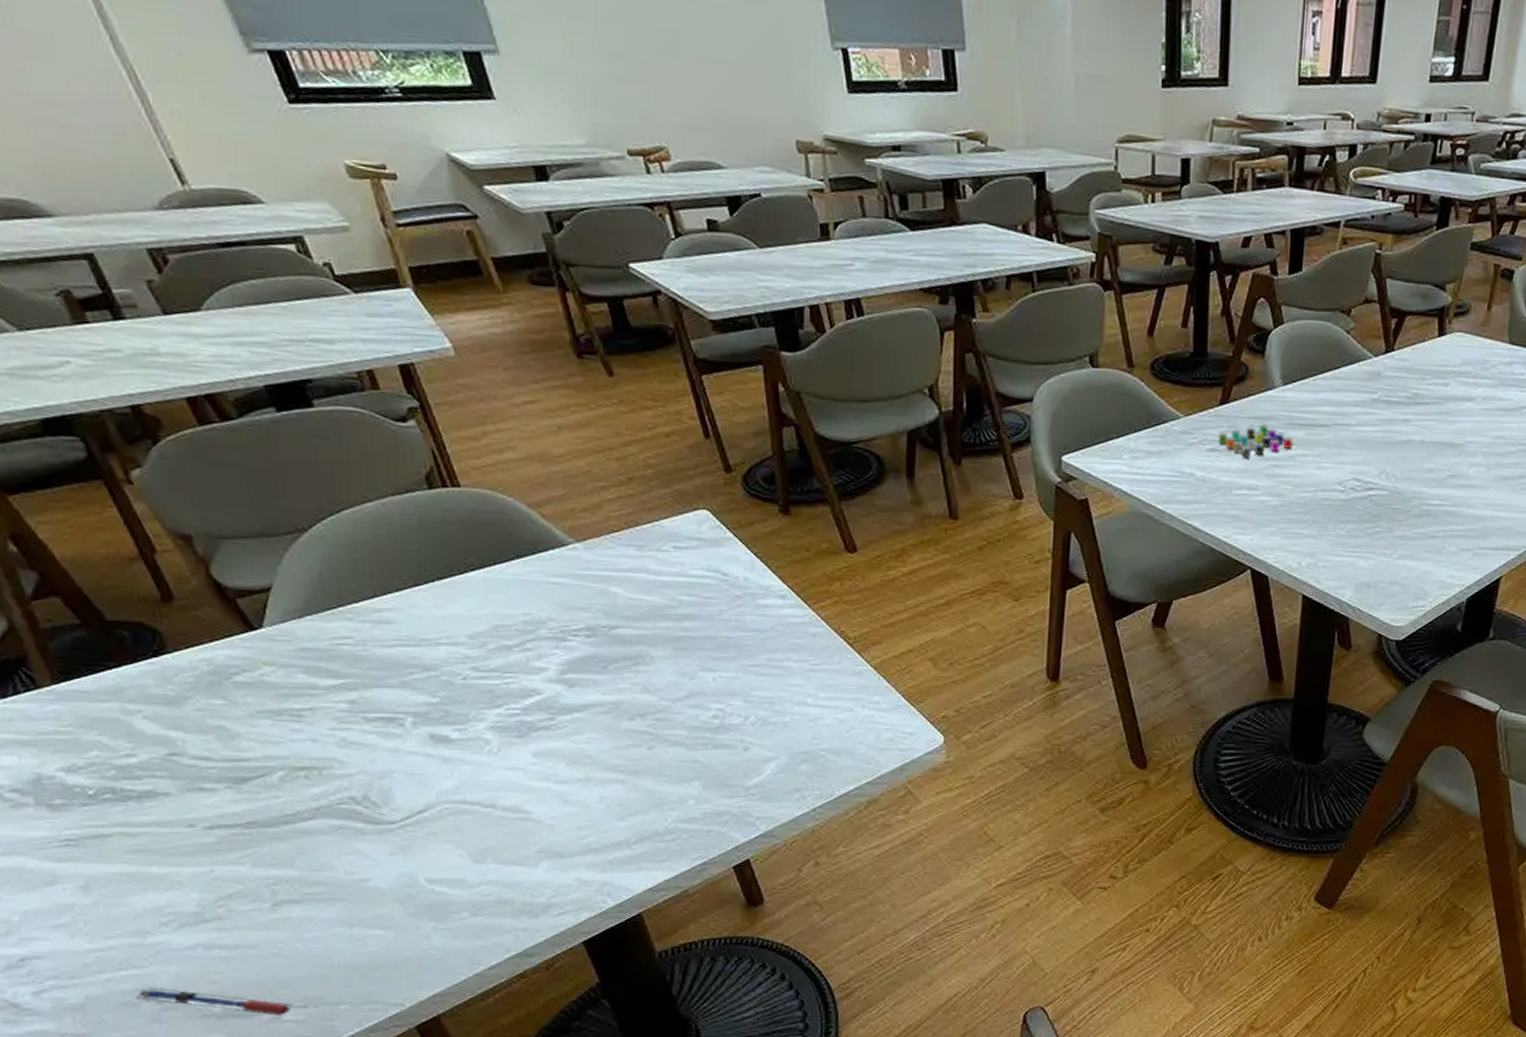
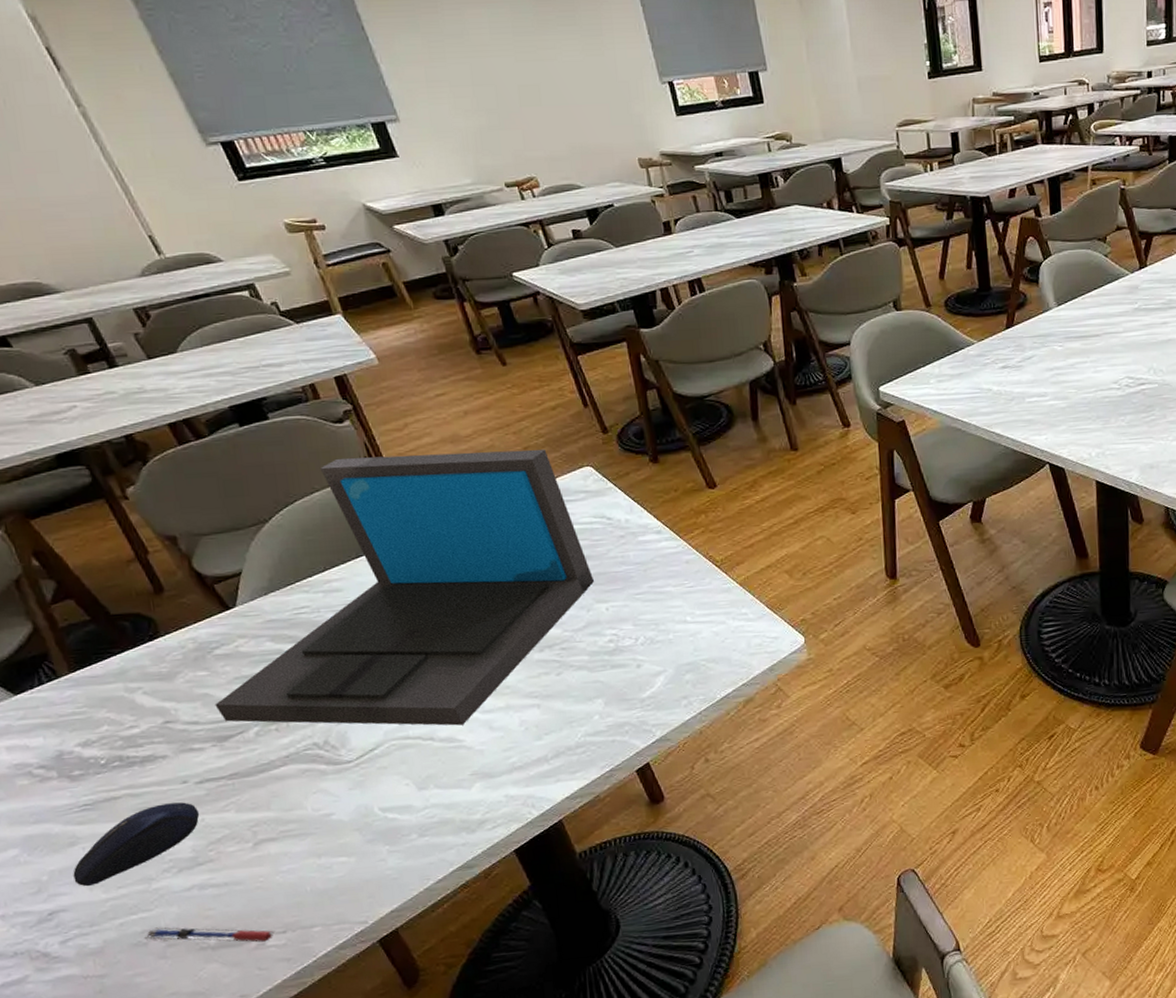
computer mouse: none [50,848,208,934] -> present [73,802,200,887]
laptop: none [231,464,702,795] -> present [215,449,595,726]
mug: present [1217,424,1293,459] -> none [1007,340,1072,371]

